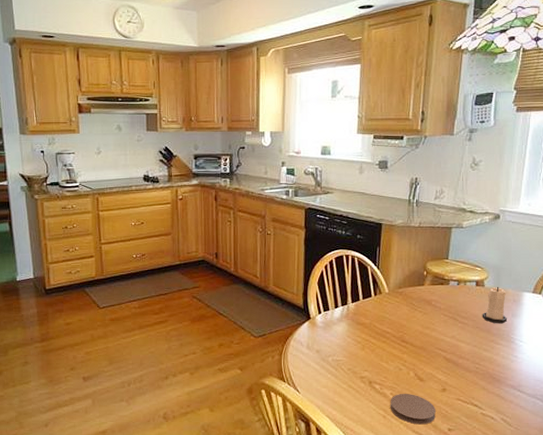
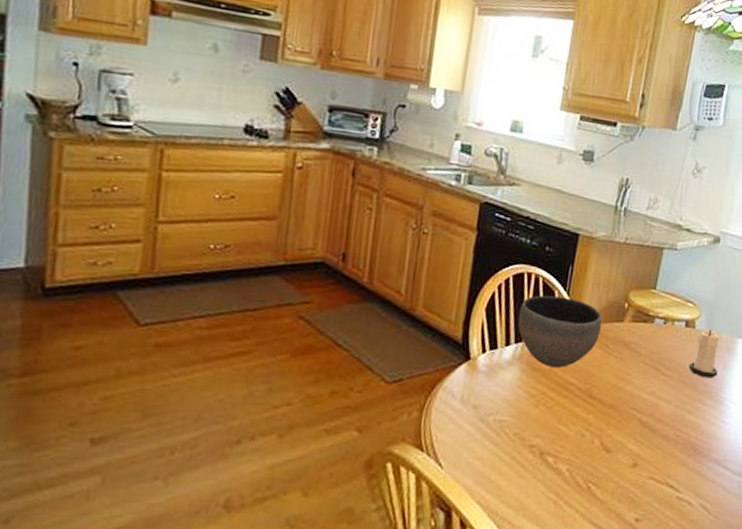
bowl: none [342,271,407,322] -> present [517,295,603,369]
coaster: present [390,394,436,425] -> none [564,470,622,514]

